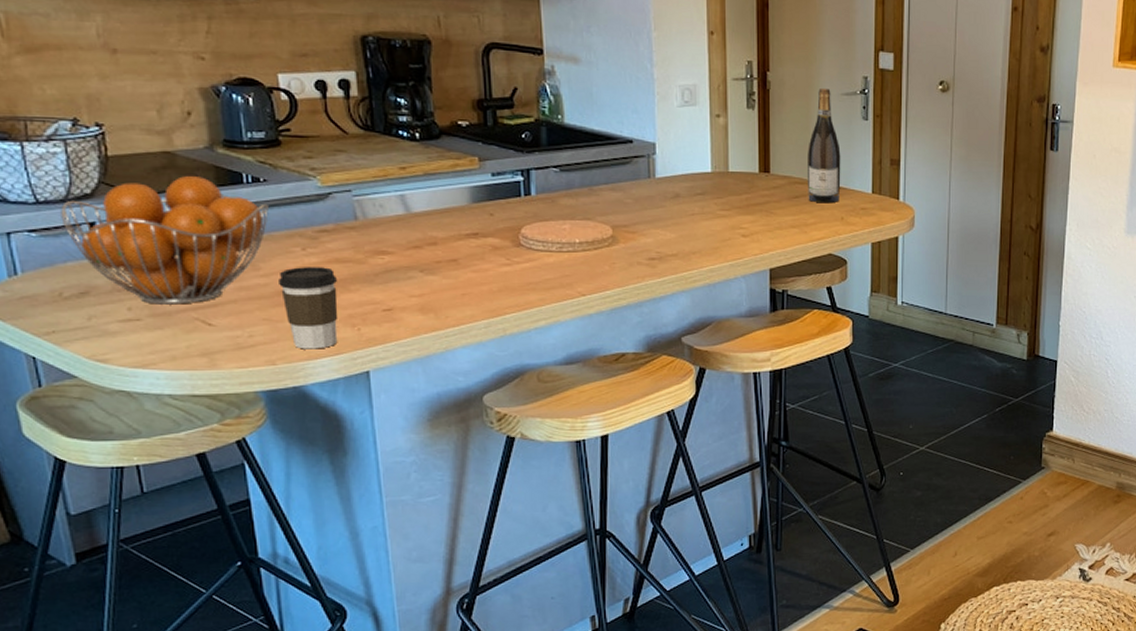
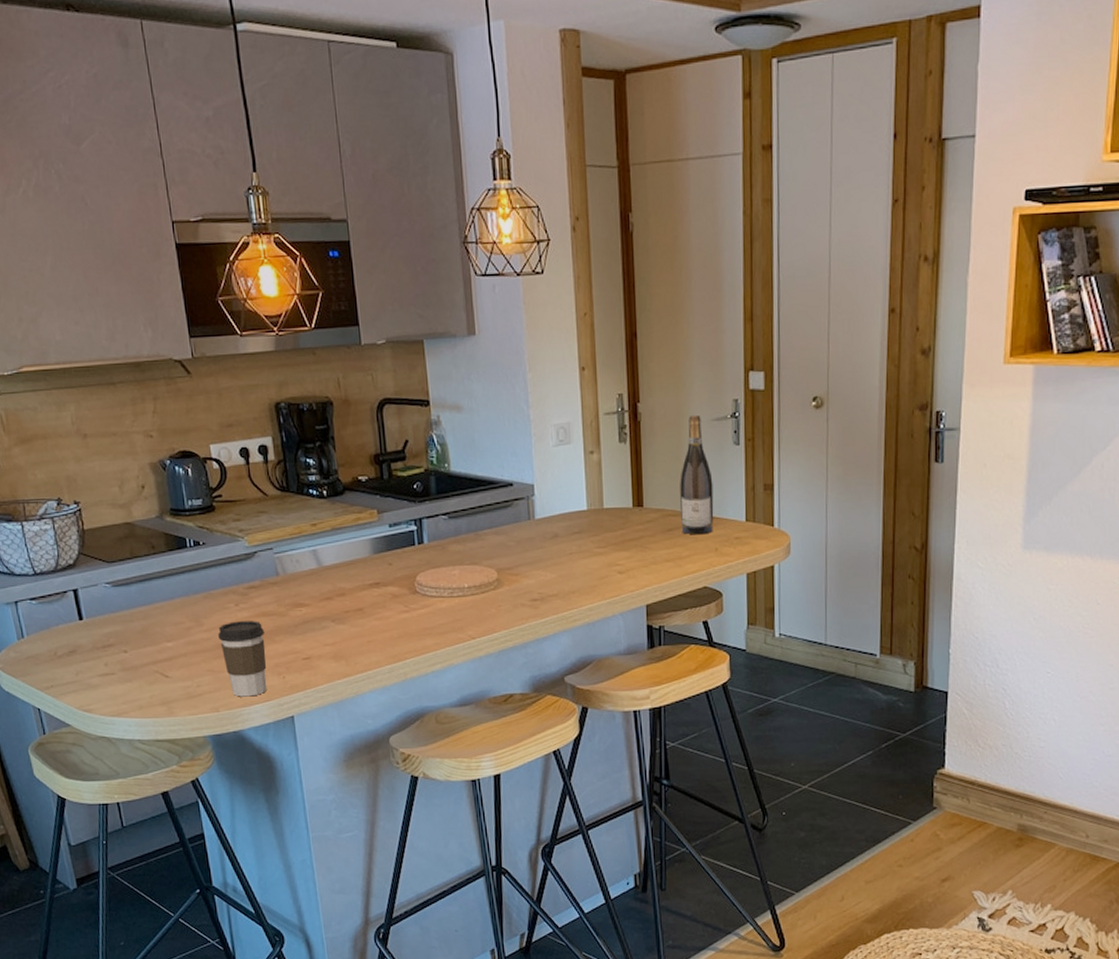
fruit basket: present [60,175,269,305] -> none [52,542,208,660]

